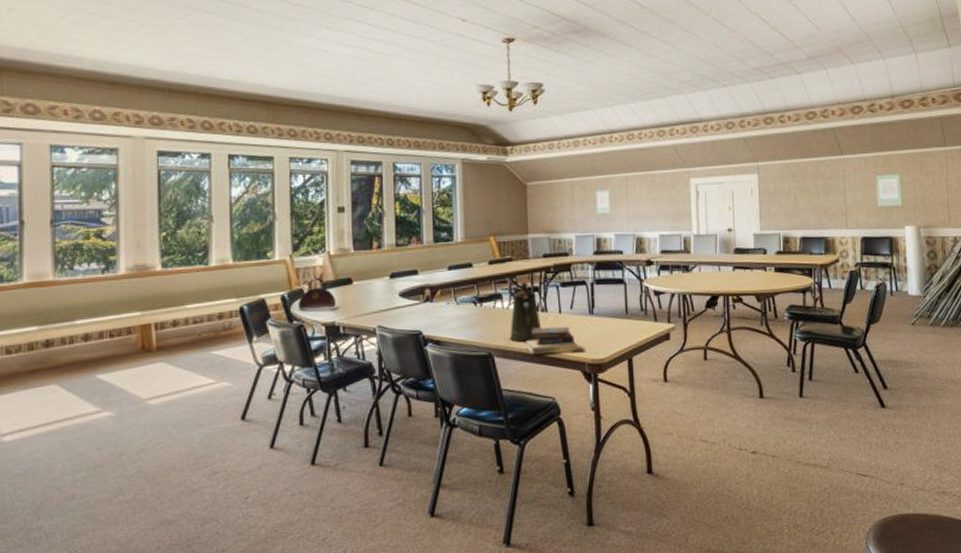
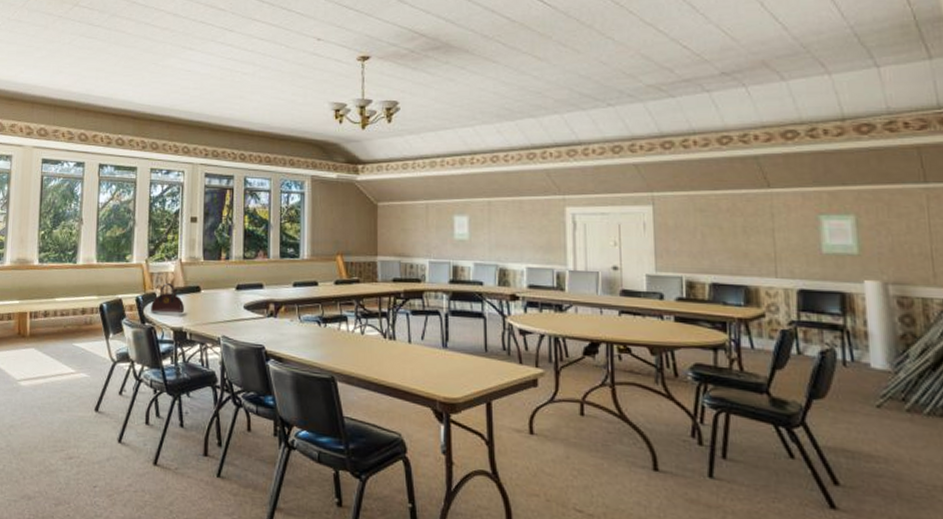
coffee pot: present [509,281,541,342] -> none [353,305,388,370]
books: present [526,326,577,355] -> none [372,355,428,387]

